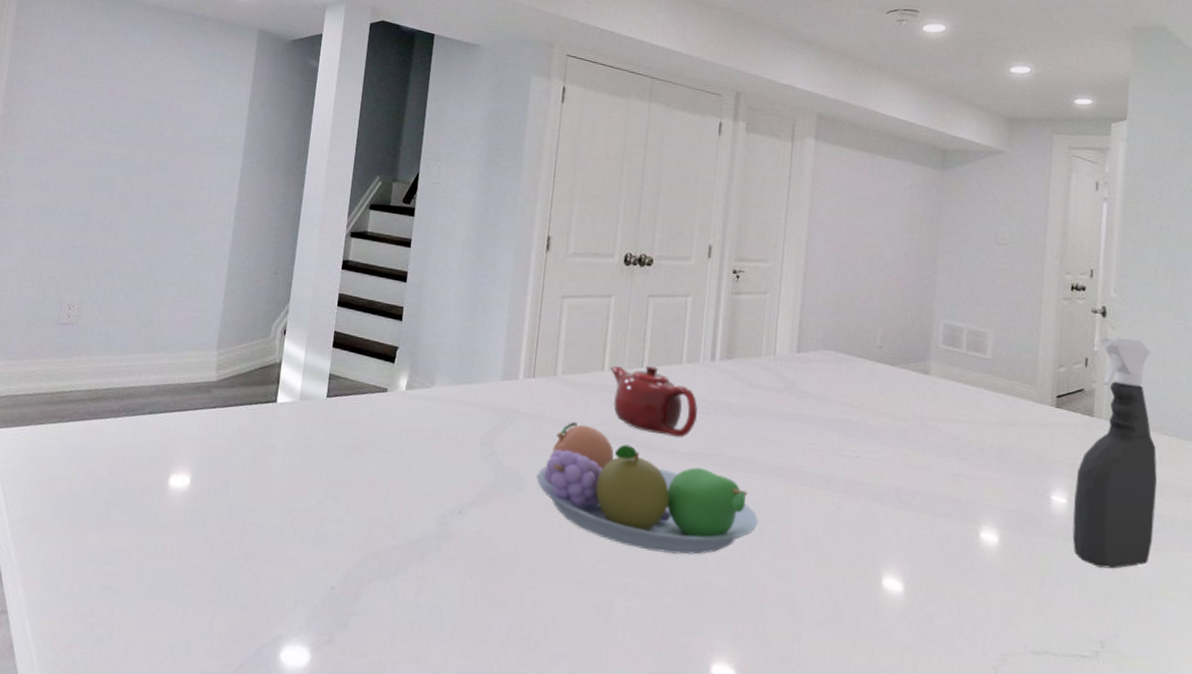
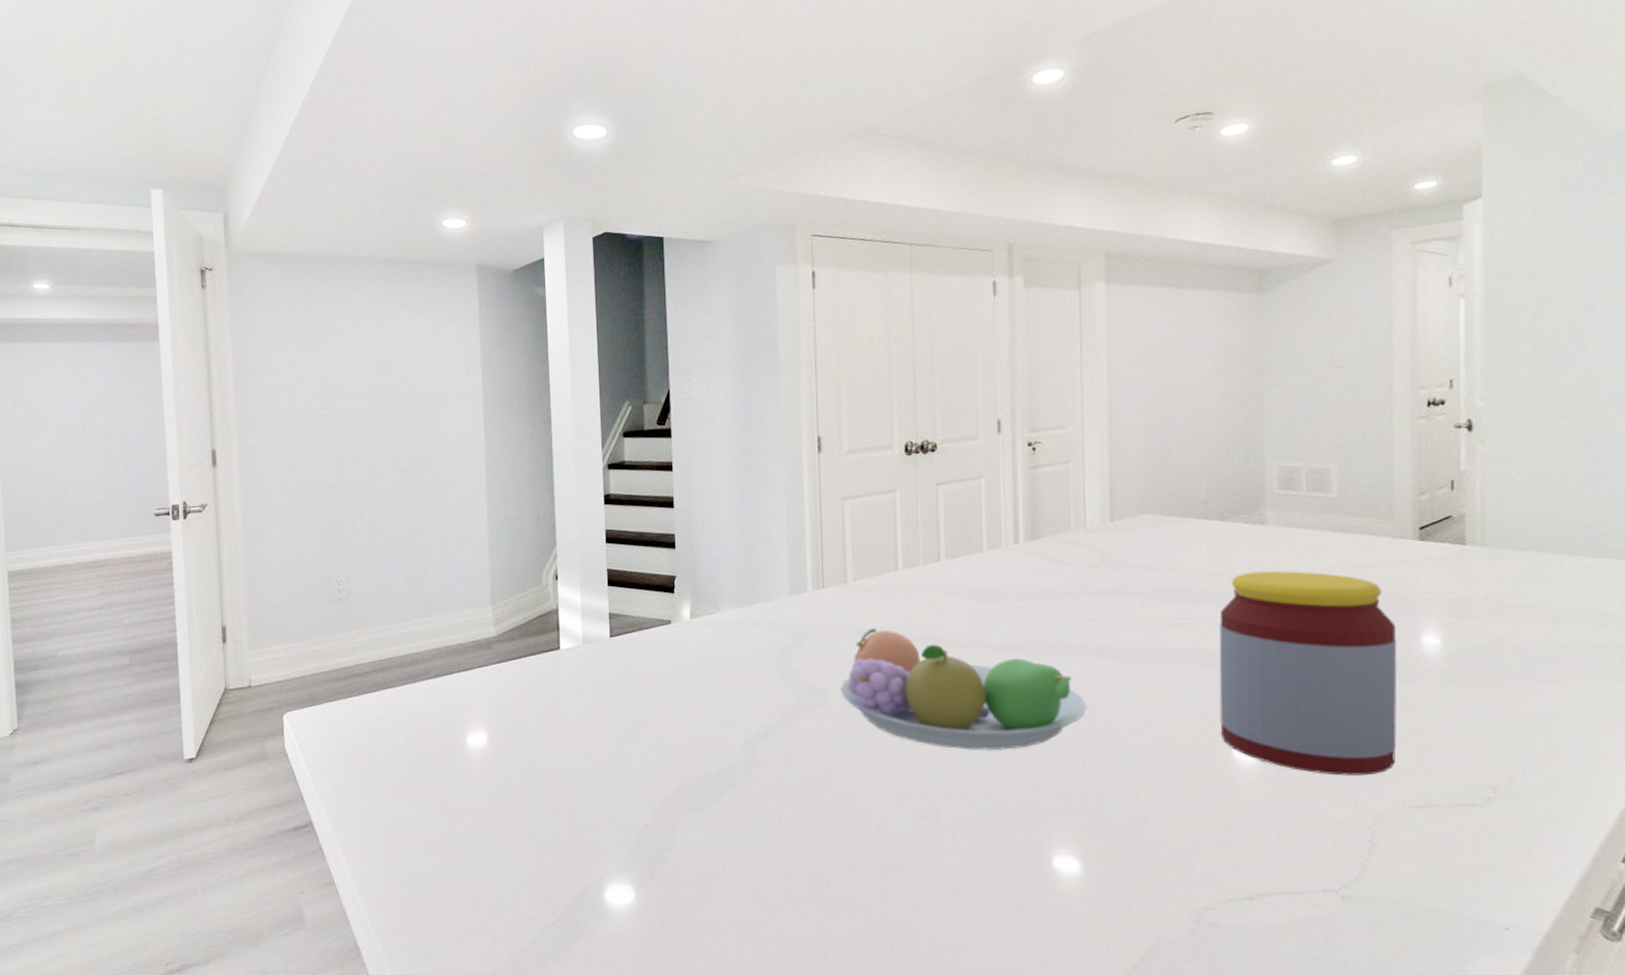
teapot: present [610,366,698,438] -> none [904,559,1006,630]
jar: none [873,415,1031,618] -> present [1219,571,1397,776]
spray bottle: present [1072,336,1157,569] -> none [1450,451,1548,708]

